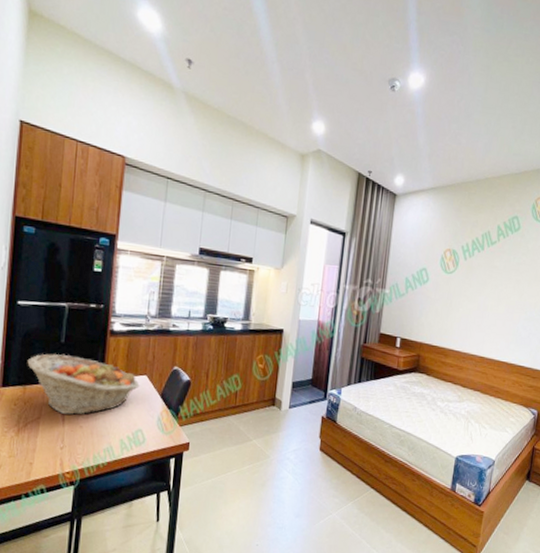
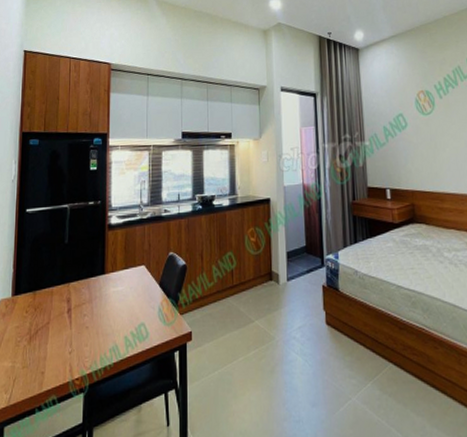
fruit basket: present [27,353,140,415] -> none [36,254,139,317]

